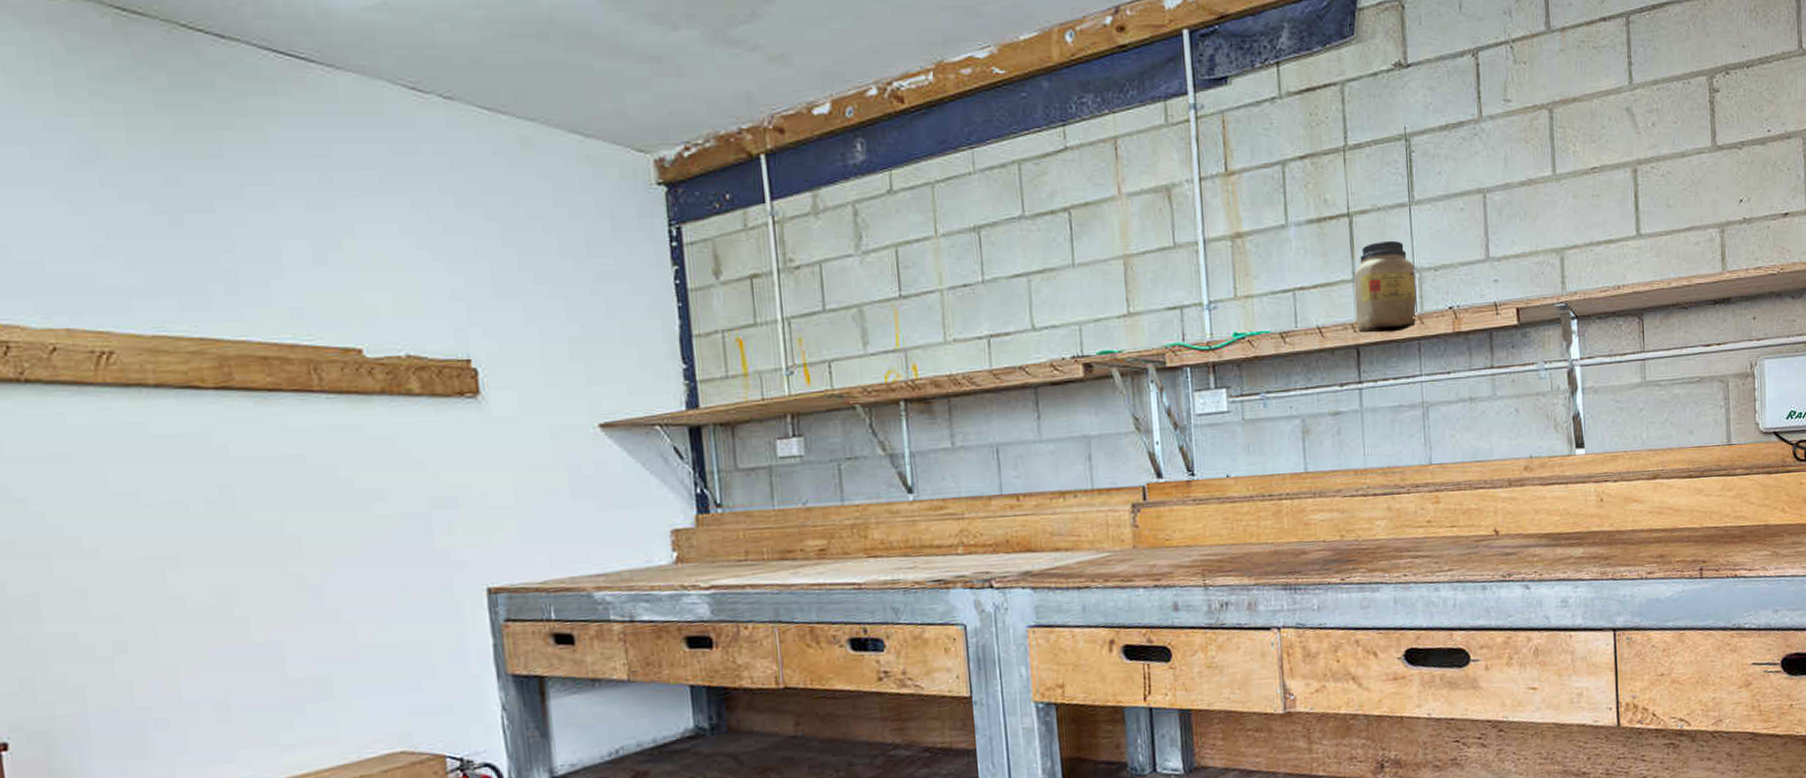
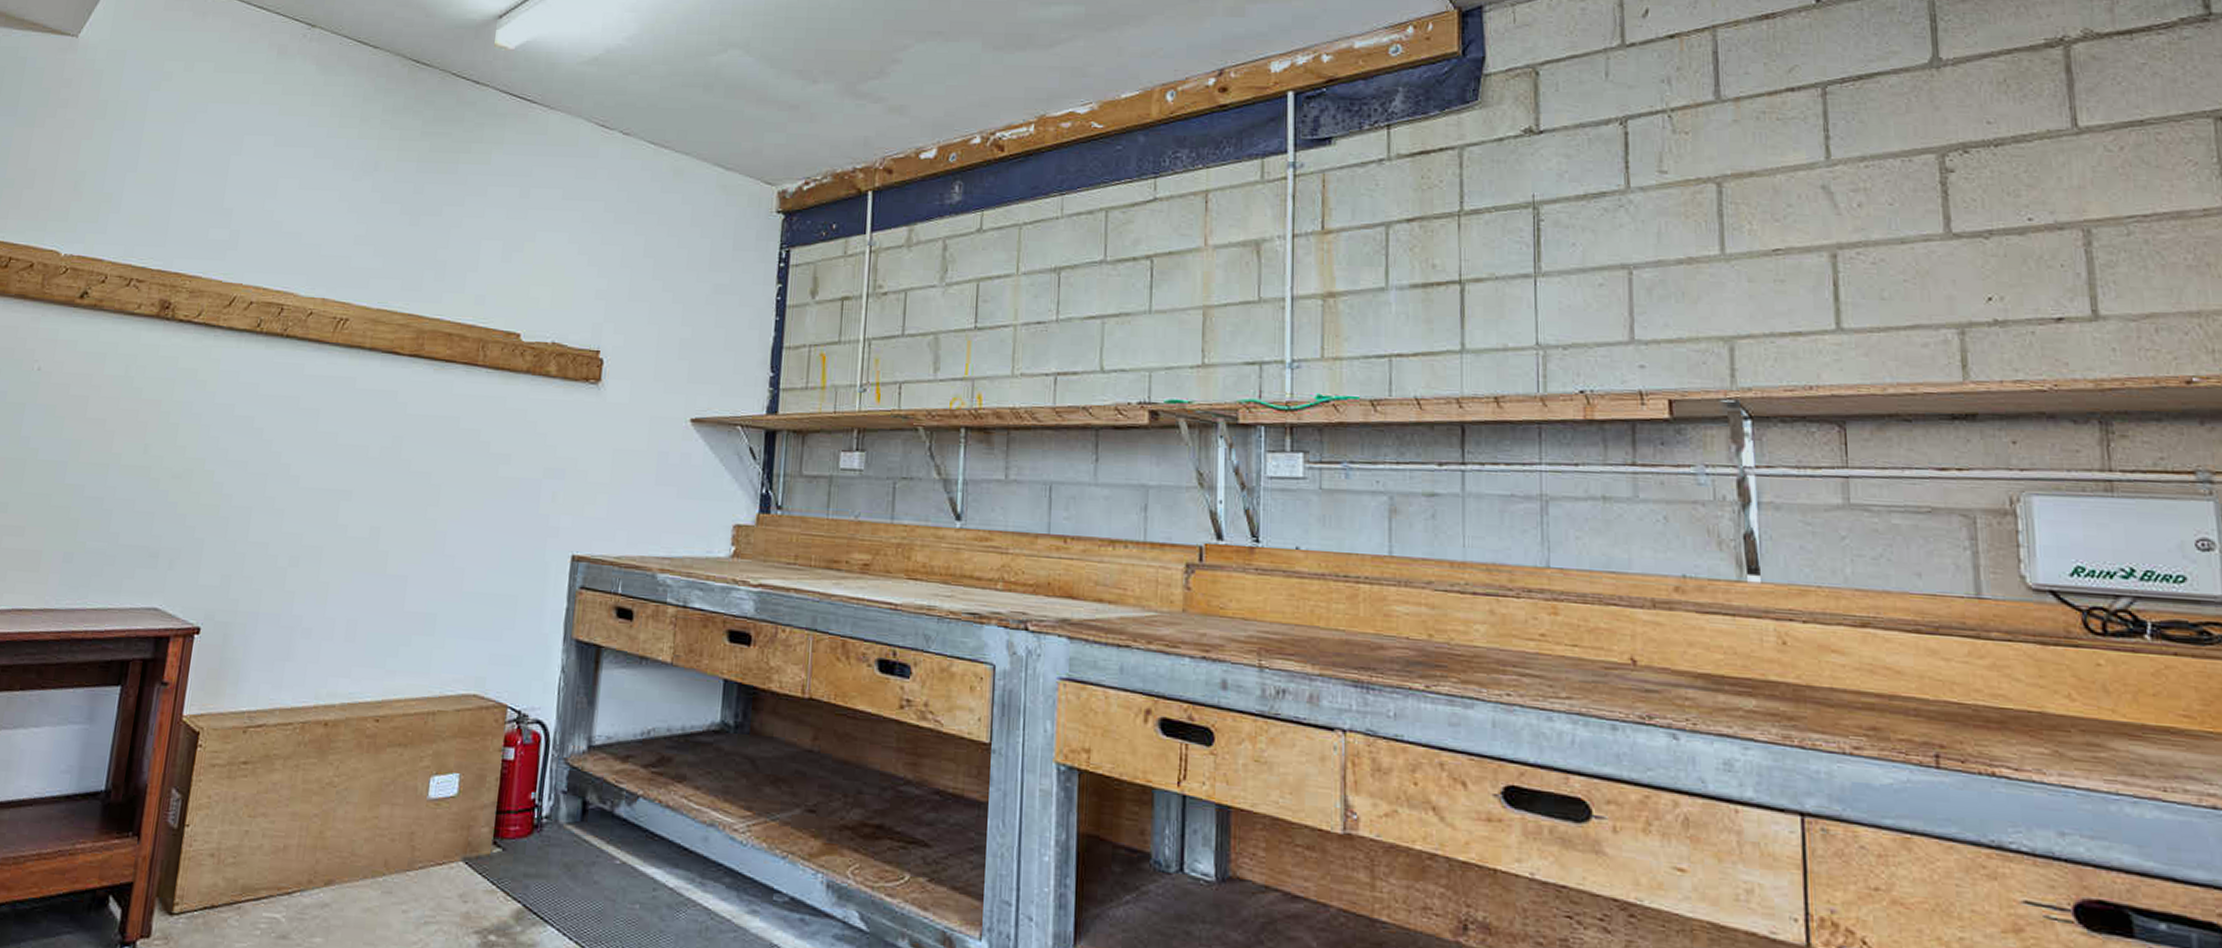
jar: present [1353,240,1417,334] -> none [1462,312,1539,413]

